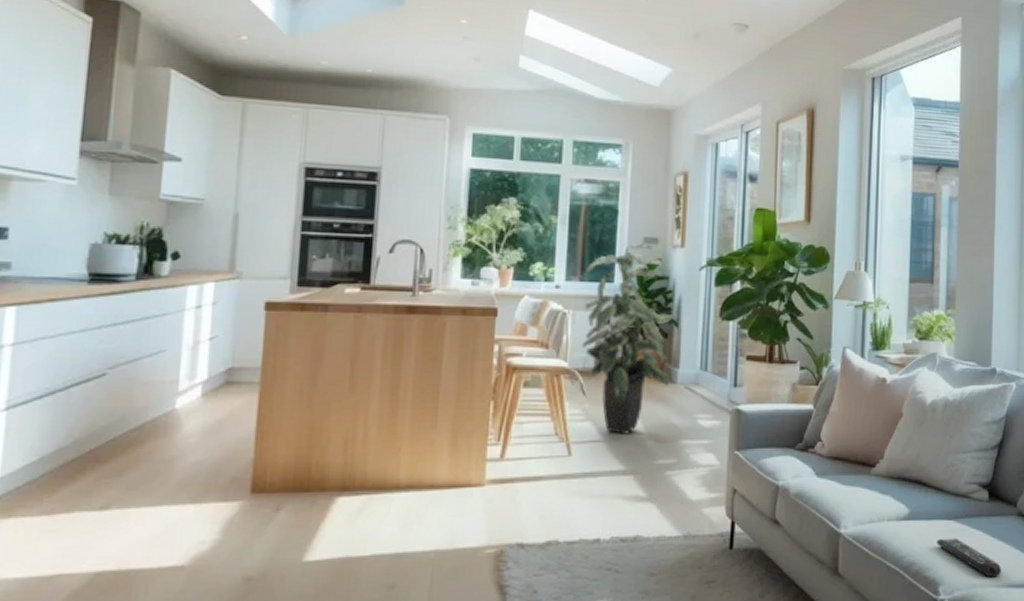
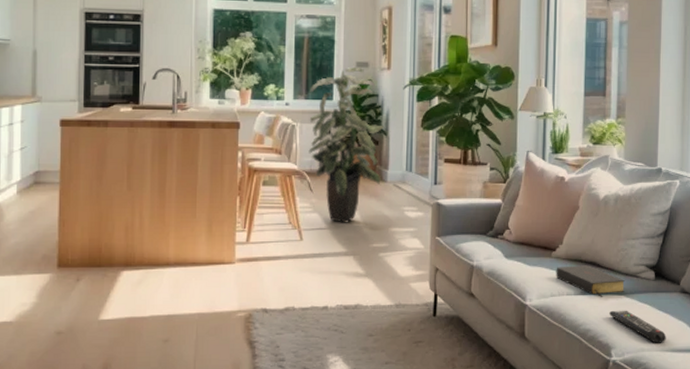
bible: none [875,484,954,523] -> present [556,265,625,297]

